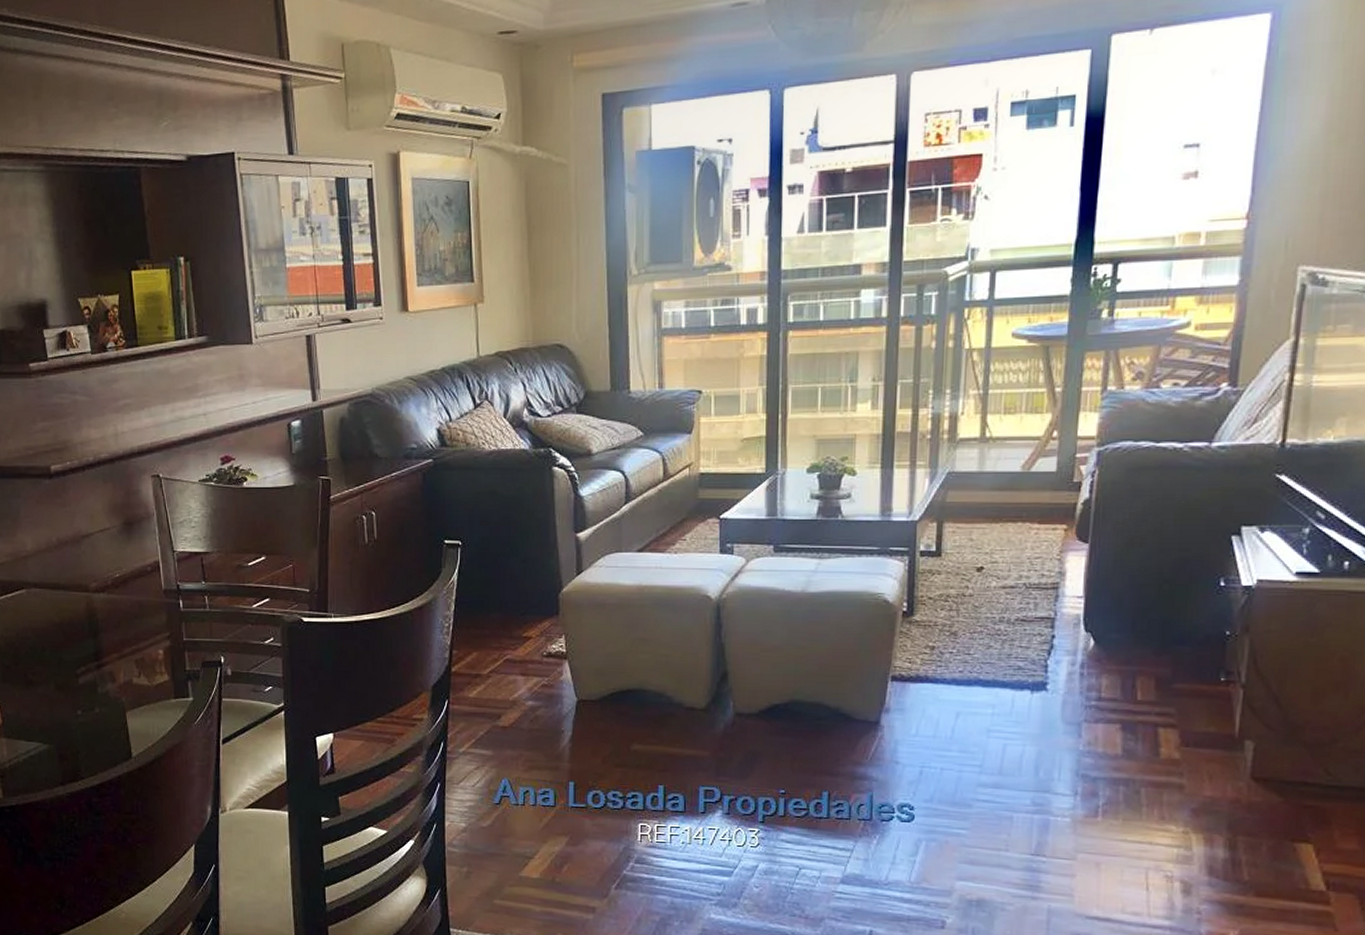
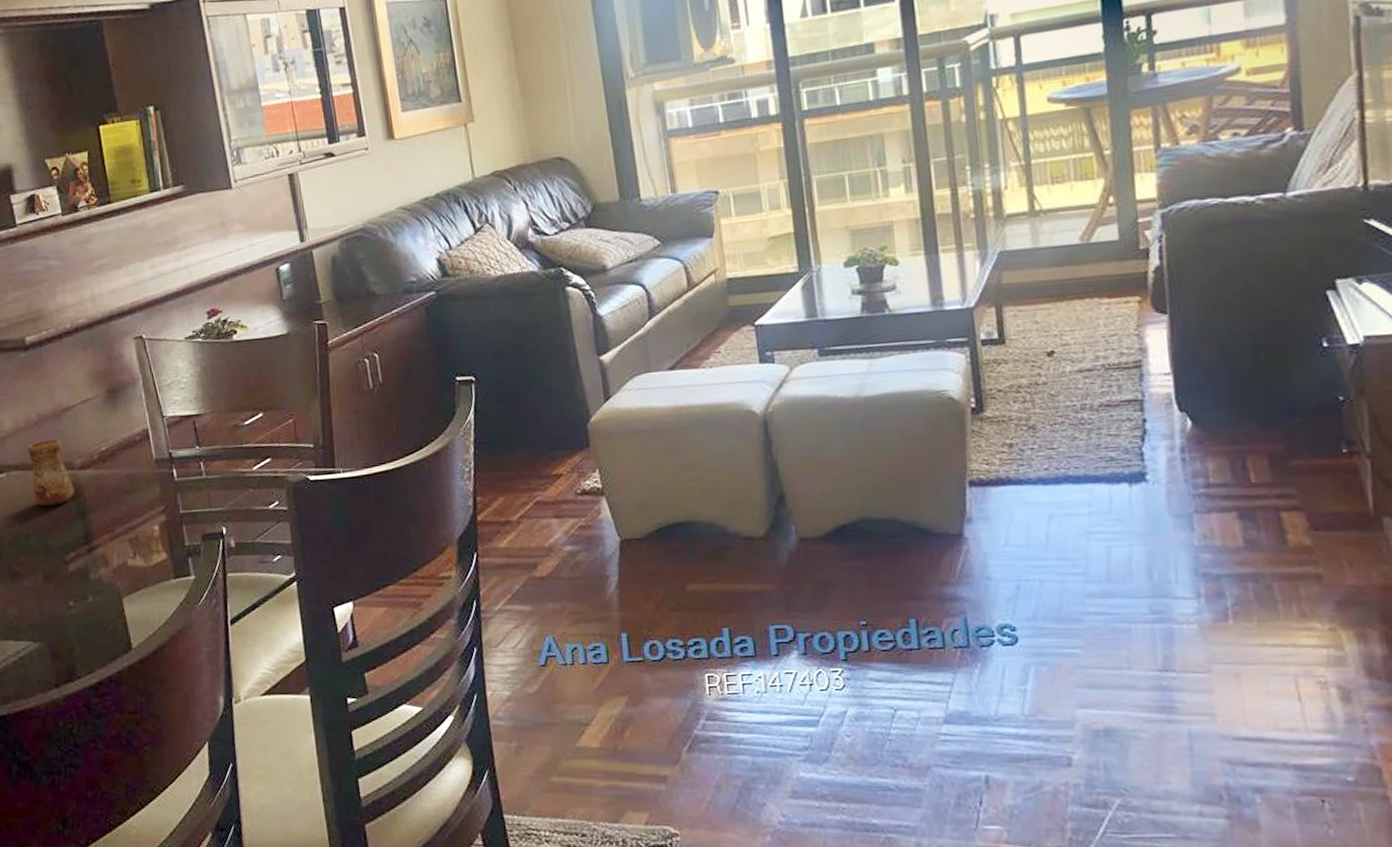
cup: none [47,563,88,623] -> present [28,439,75,506]

